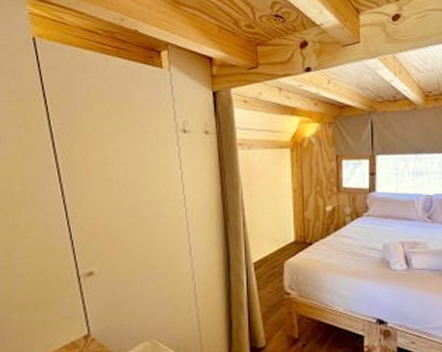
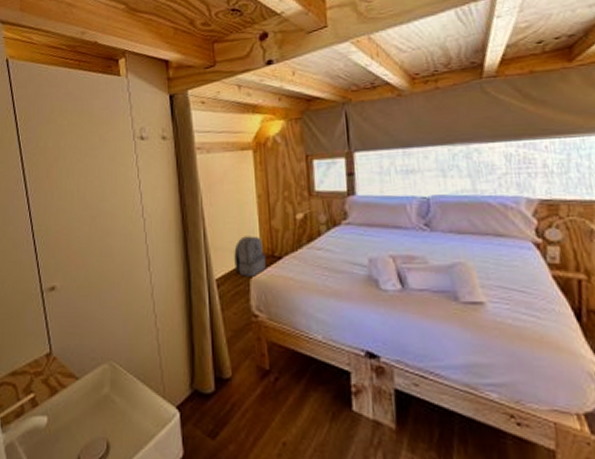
backpack: none [271,225,298,260] -> present [234,236,266,277]

